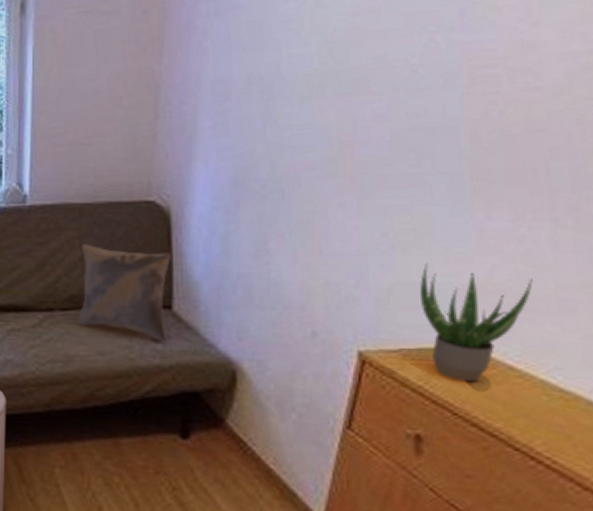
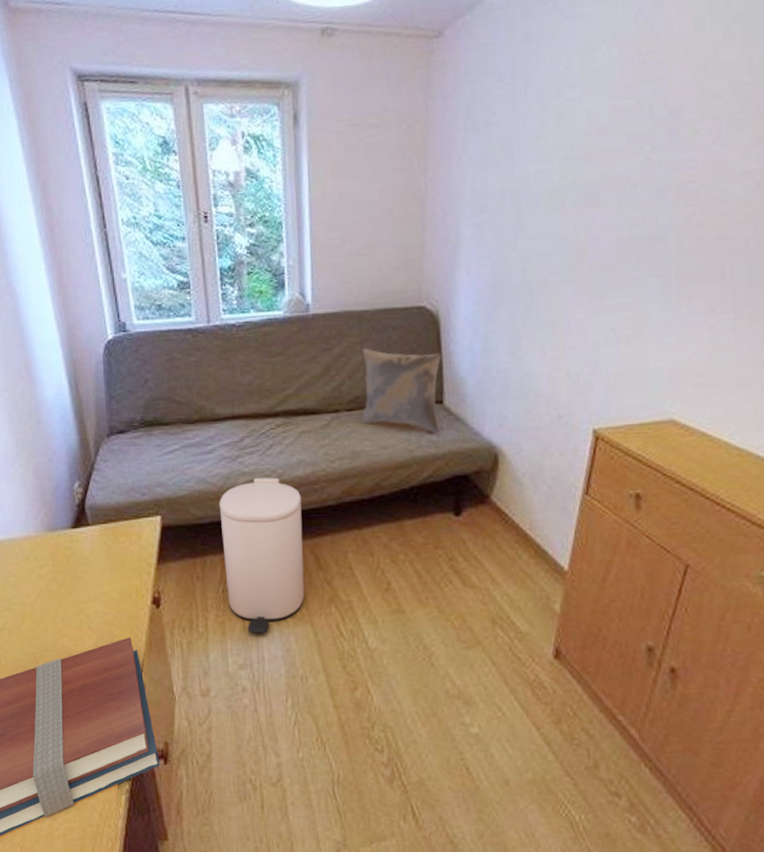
potted plant: present [419,263,533,382] -> none [638,352,720,448]

